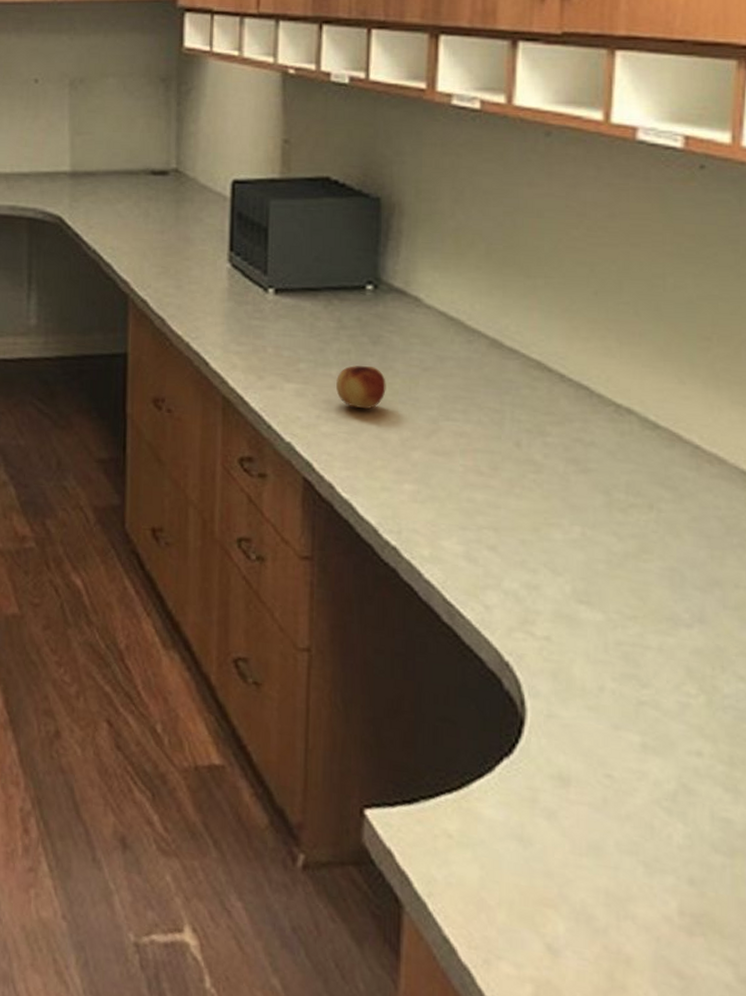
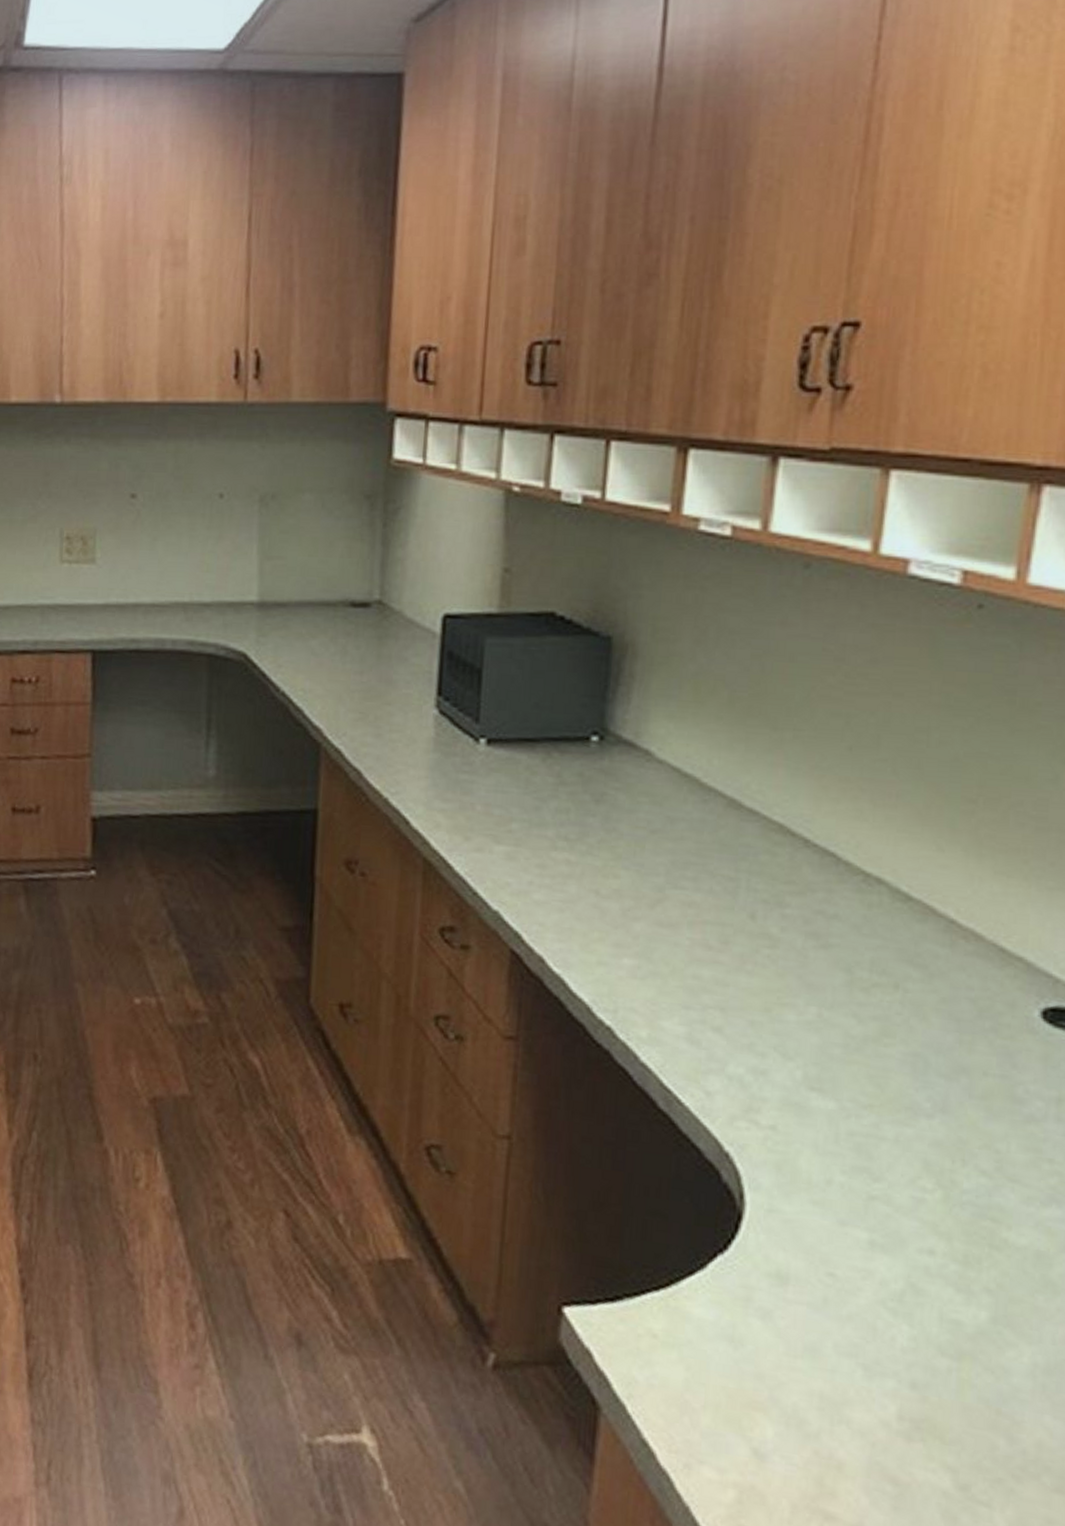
fruit: present [336,365,386,410] -> none [552,826,609,876]

